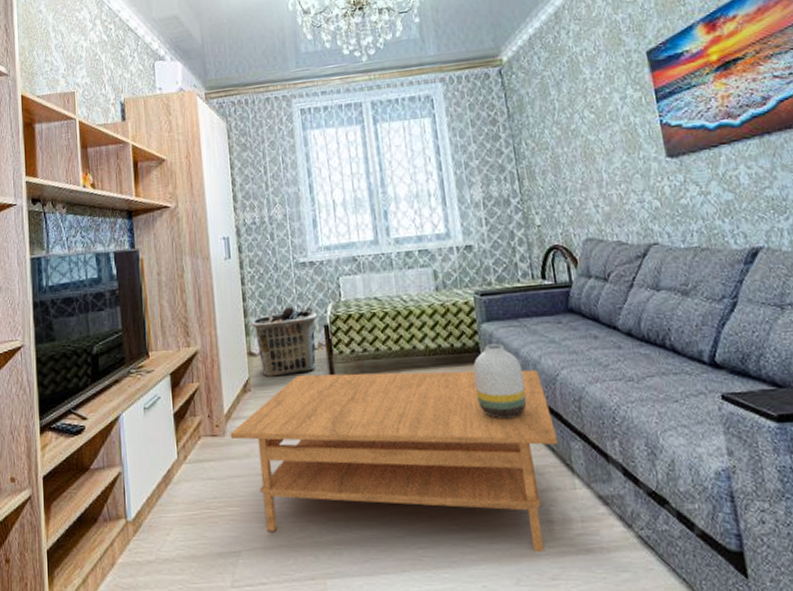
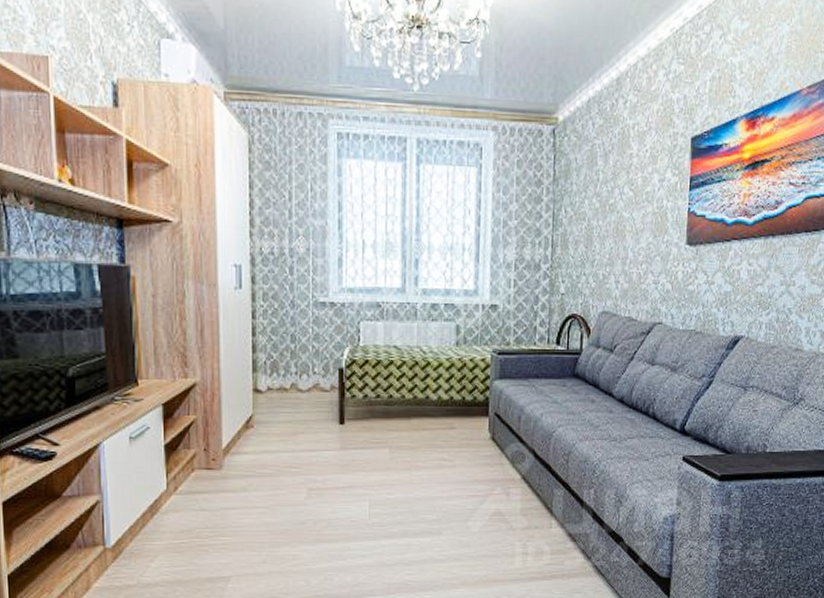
coffee table: present [230,369,559,553] -> none [227,415,544,578]
clothes hamper: present [251,306,318,377] -> none [260,346,333,415]
vase: present [473,344,527,418] -> none [479,400,524,466]

